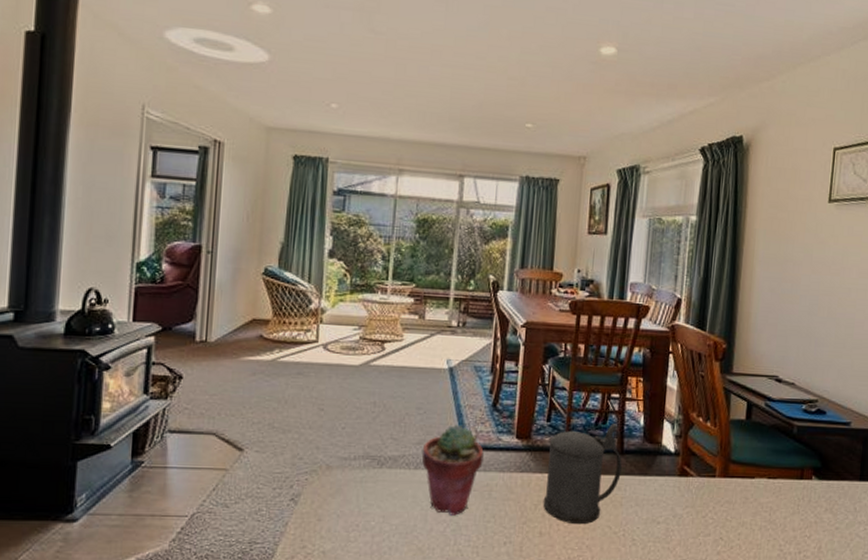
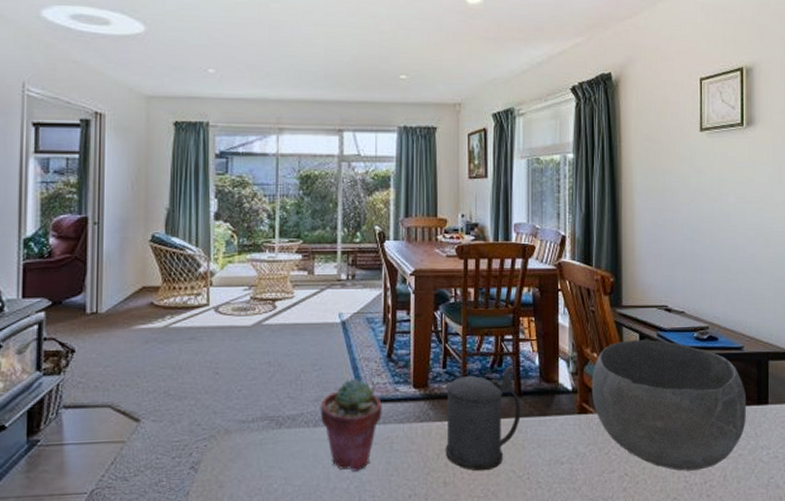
bowl: none [694,407,849,540] -> present [591,339,746,471]

